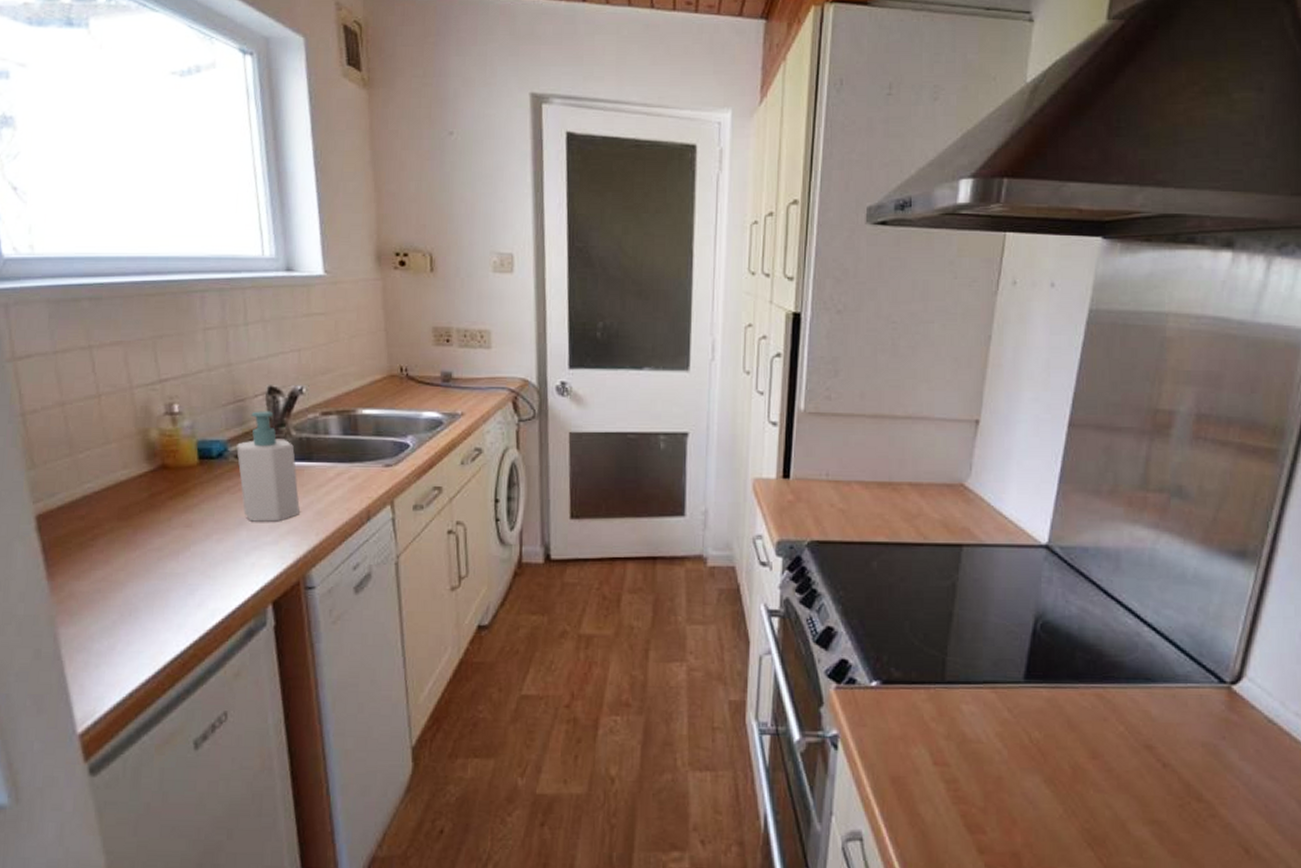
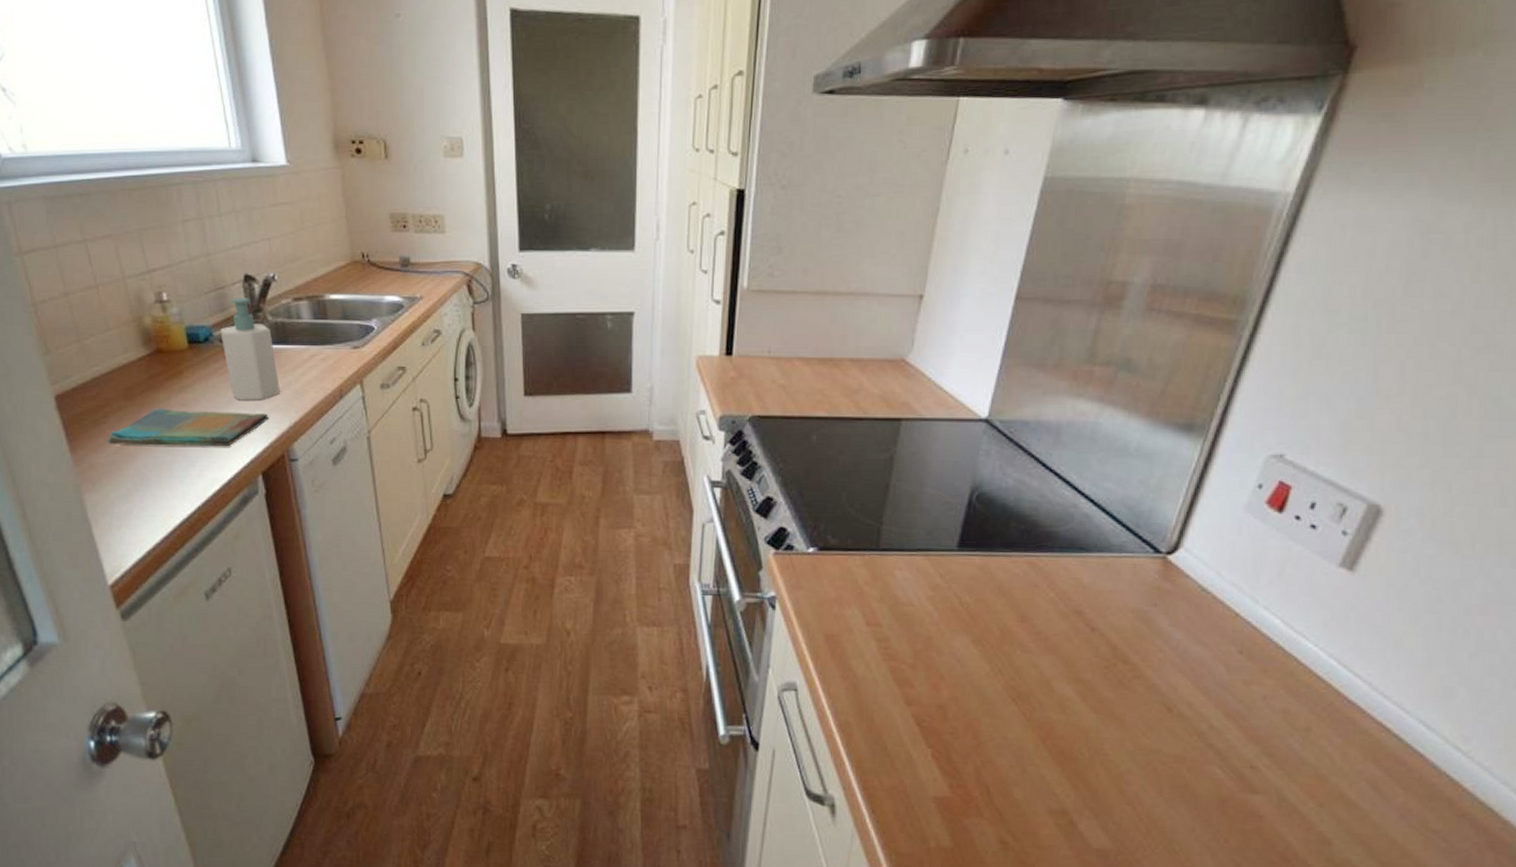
dish towel: none [93,530,285,573] -> present [107,408,269,447]

